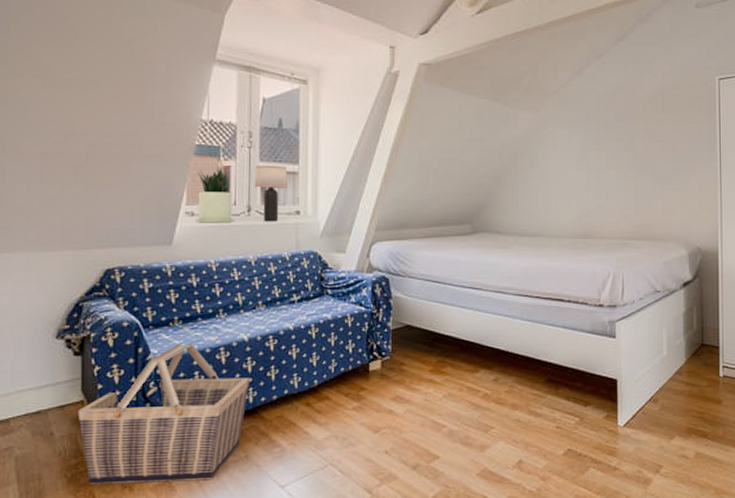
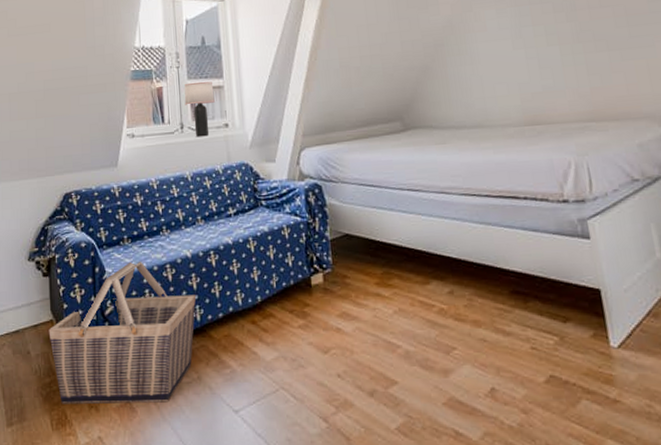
planter: present [195,169,236,223] -> none [134,91,171,144]

